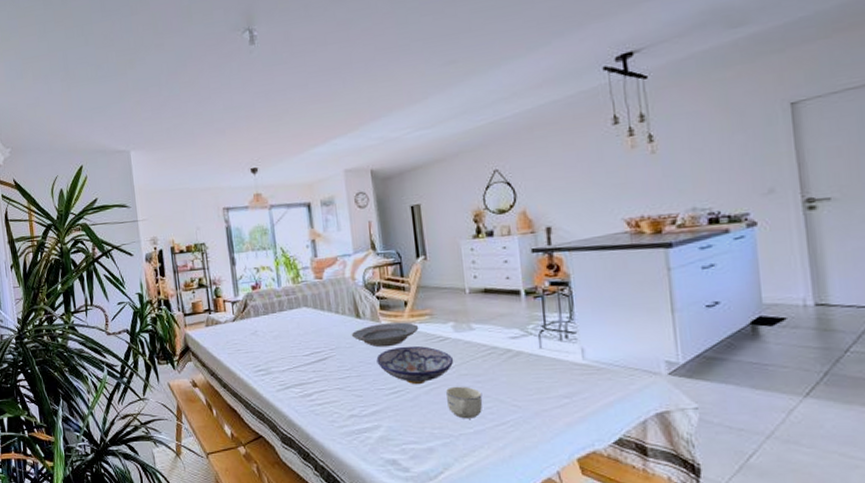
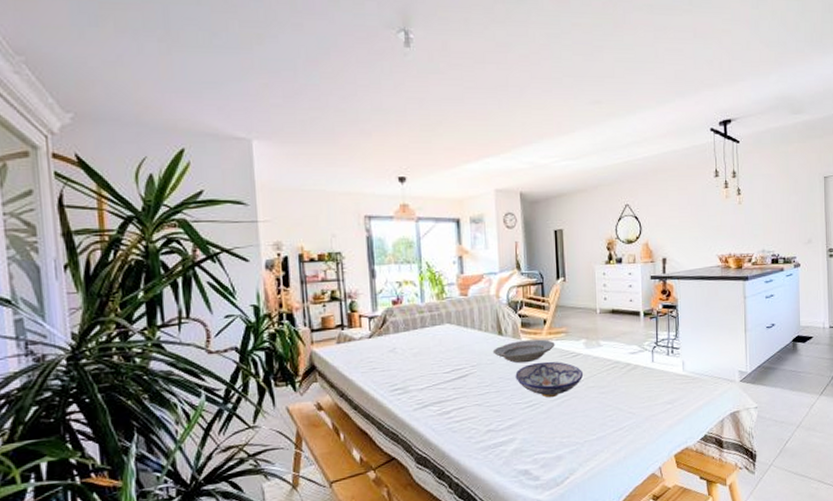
cup: present [445,386,483,419] -> none [574,397,605,427]

